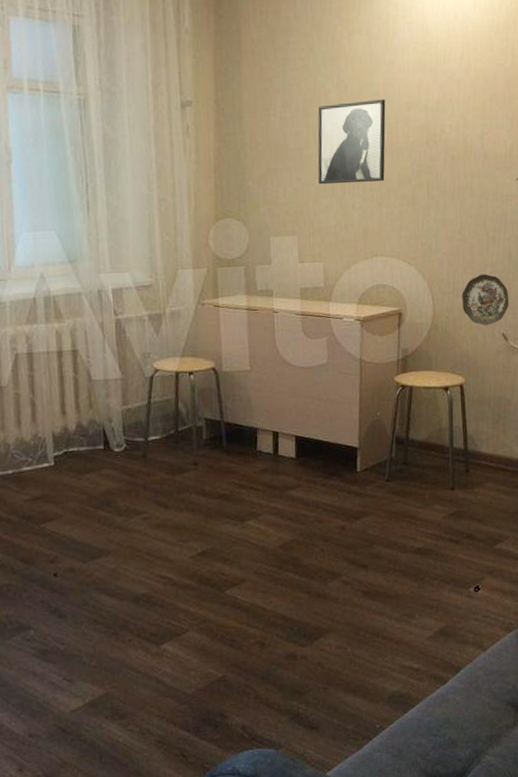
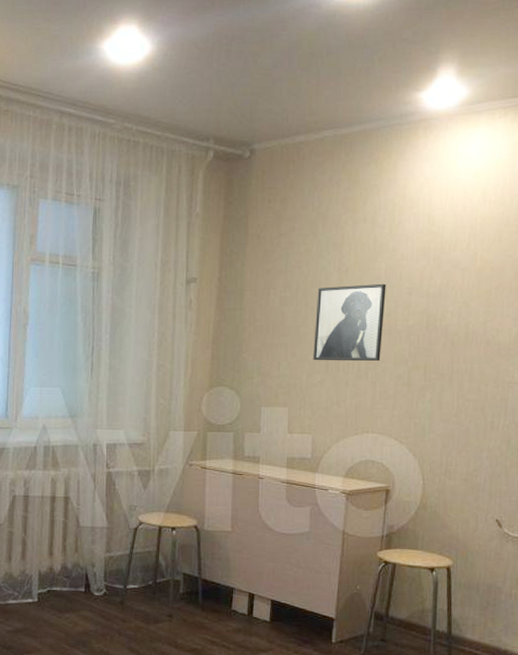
decorative plate: present [461,274,509,326] -> none [453,458,506,511]

